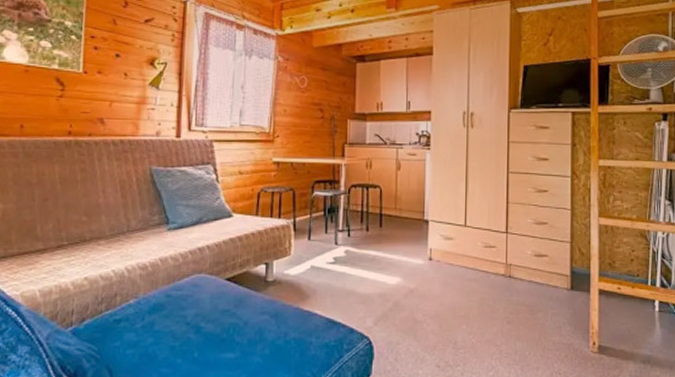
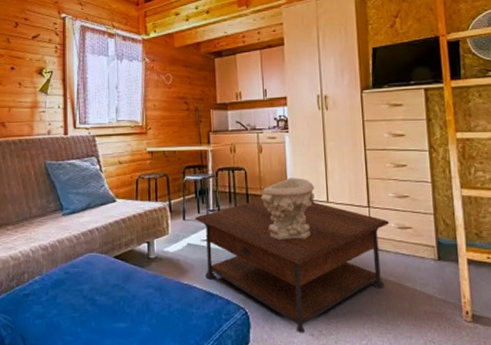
coffee table: none [321,219,527,365] -> present [195,198,390,333]
decorative bowl: none [395,198,453,265] -> present [261,178,315,240]

